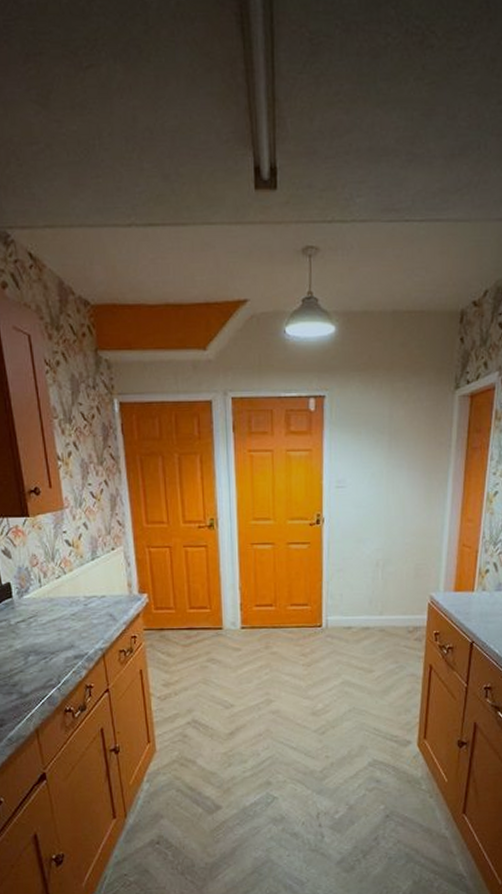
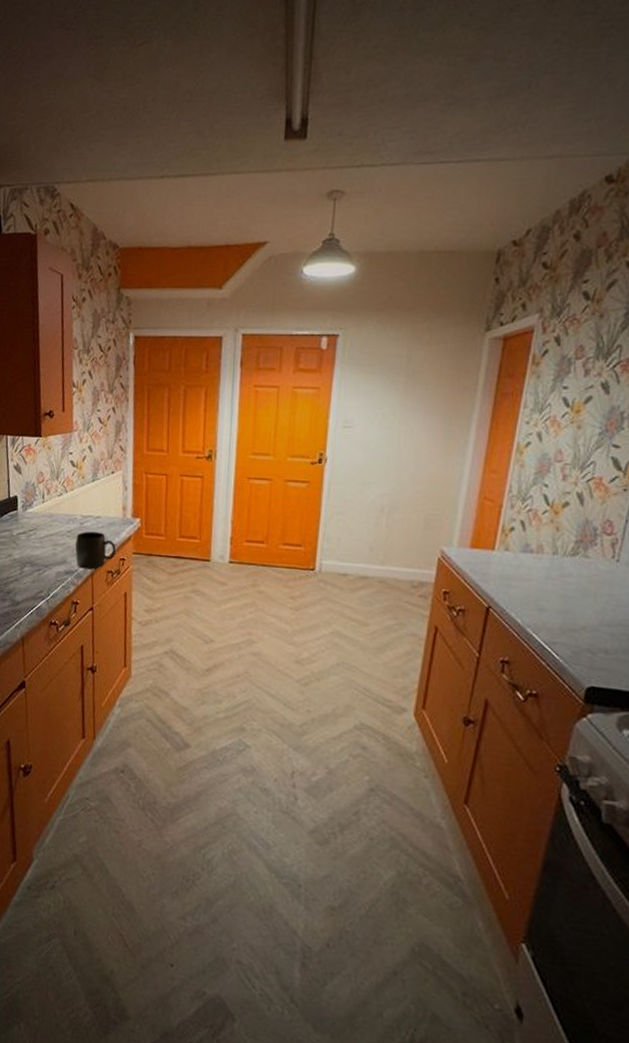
mug: none [82,612,126,651] -> present [75,531,116,570]

